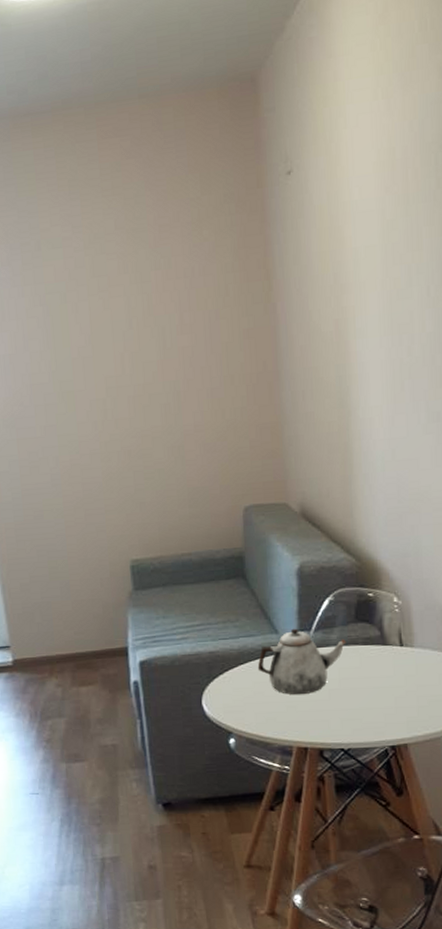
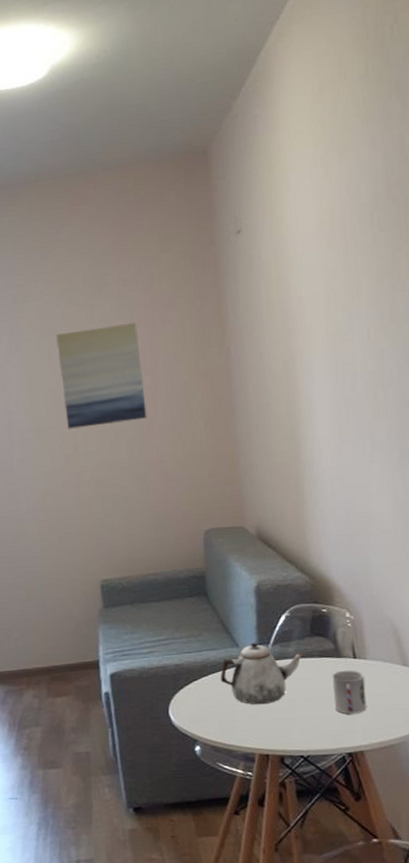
wall art: none [84,273,184,393] -> present [56,322,147,429]
cup: none [376,658,413,706] -> present [332,670,367,714]

